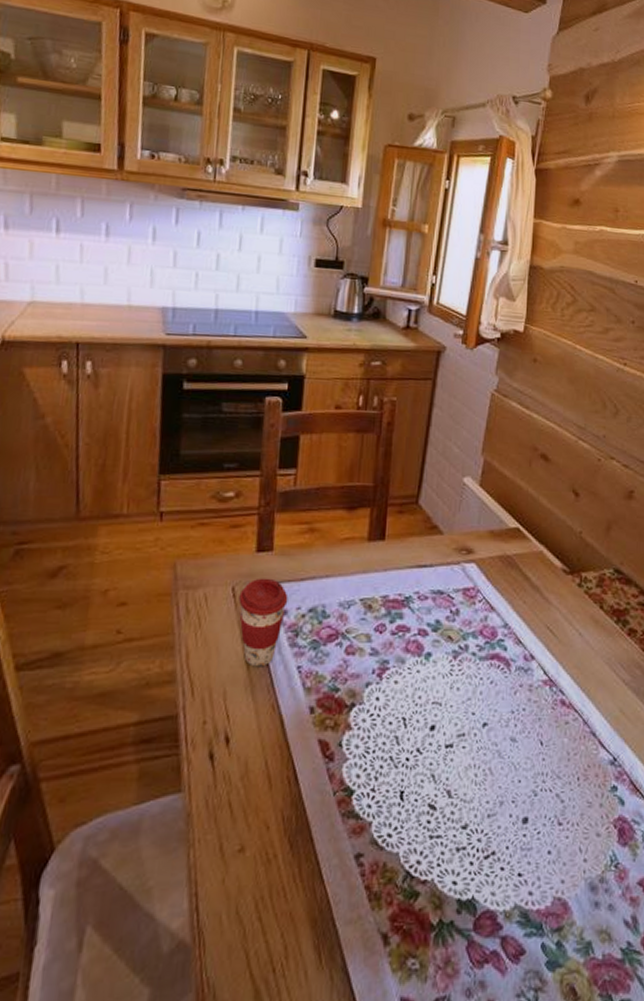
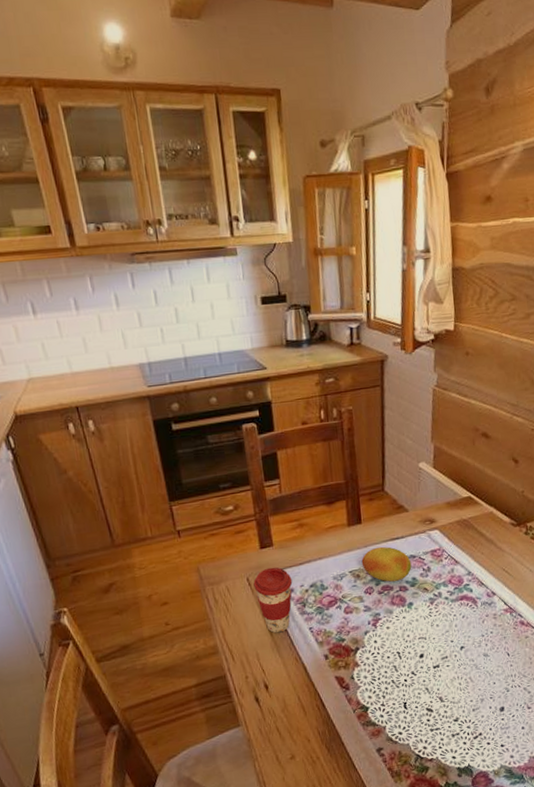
fruit: none [376,573,438,621] -> present [361,546,412,582]

